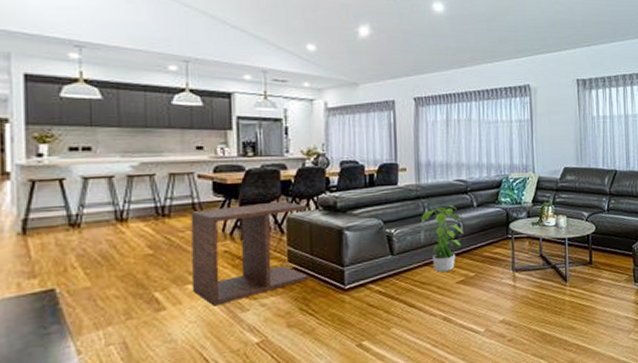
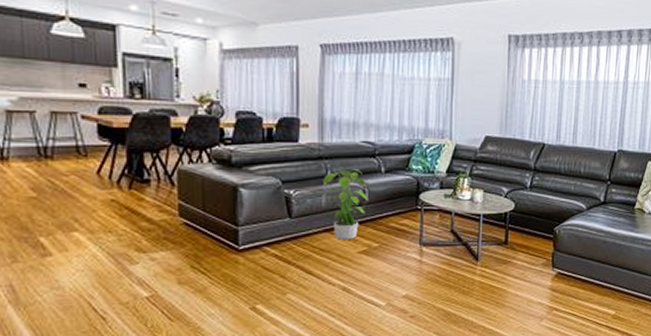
side table: present [190,201,309,307] -> none [75,150,201,256]

